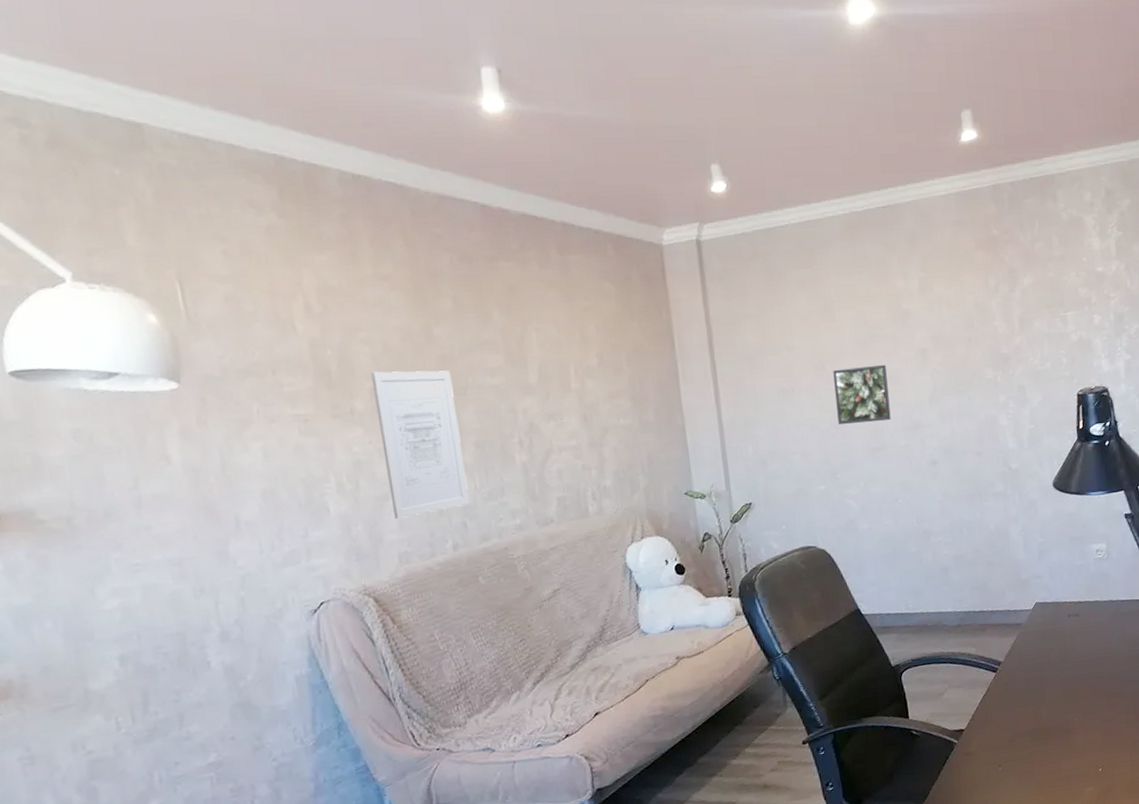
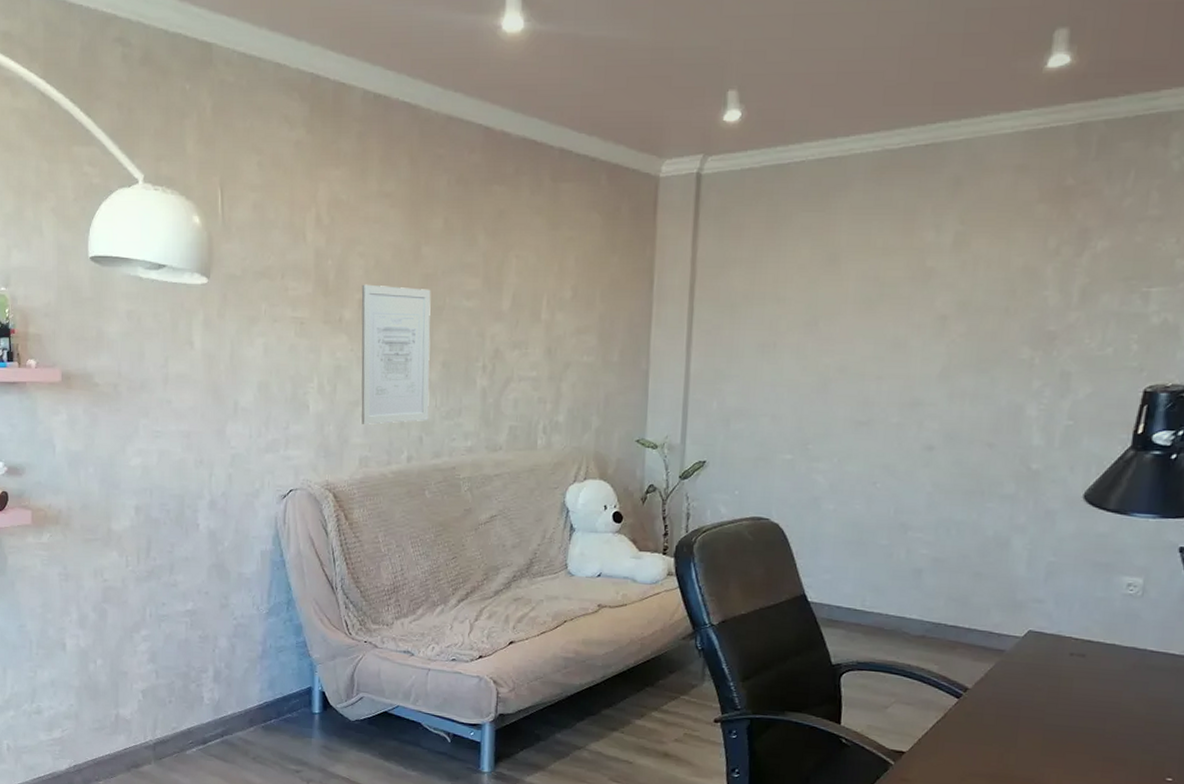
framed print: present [833,364,891,424] -> none [821,328,893,393]

